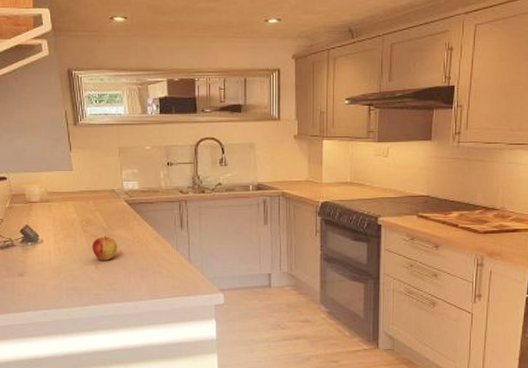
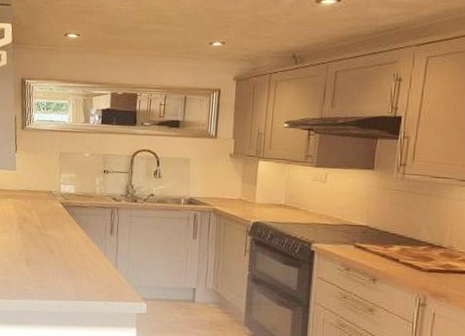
apple: present [92,235,117,261] -> none [25,234,49,258]

